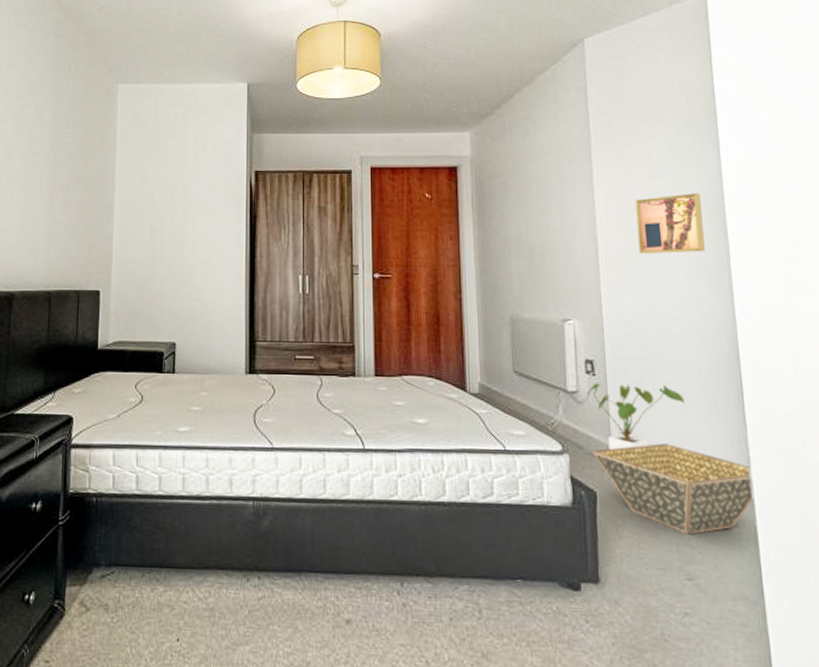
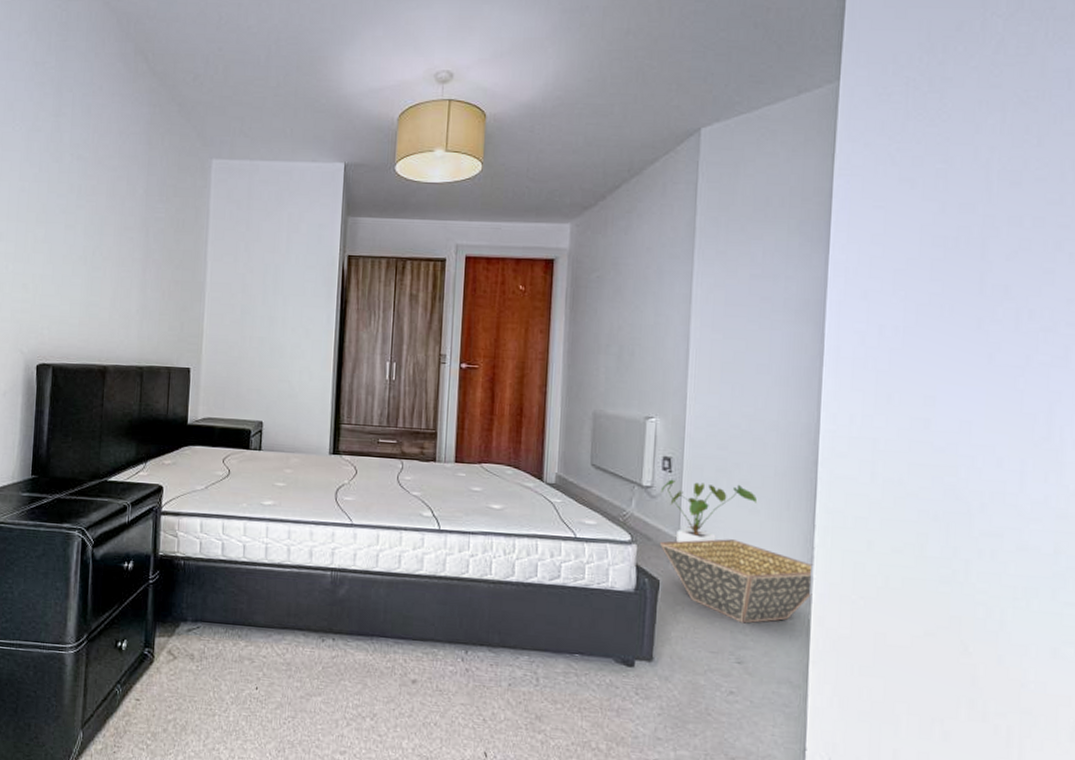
wall art: present [635,193,705,254] -> none [730,296,802,357]

